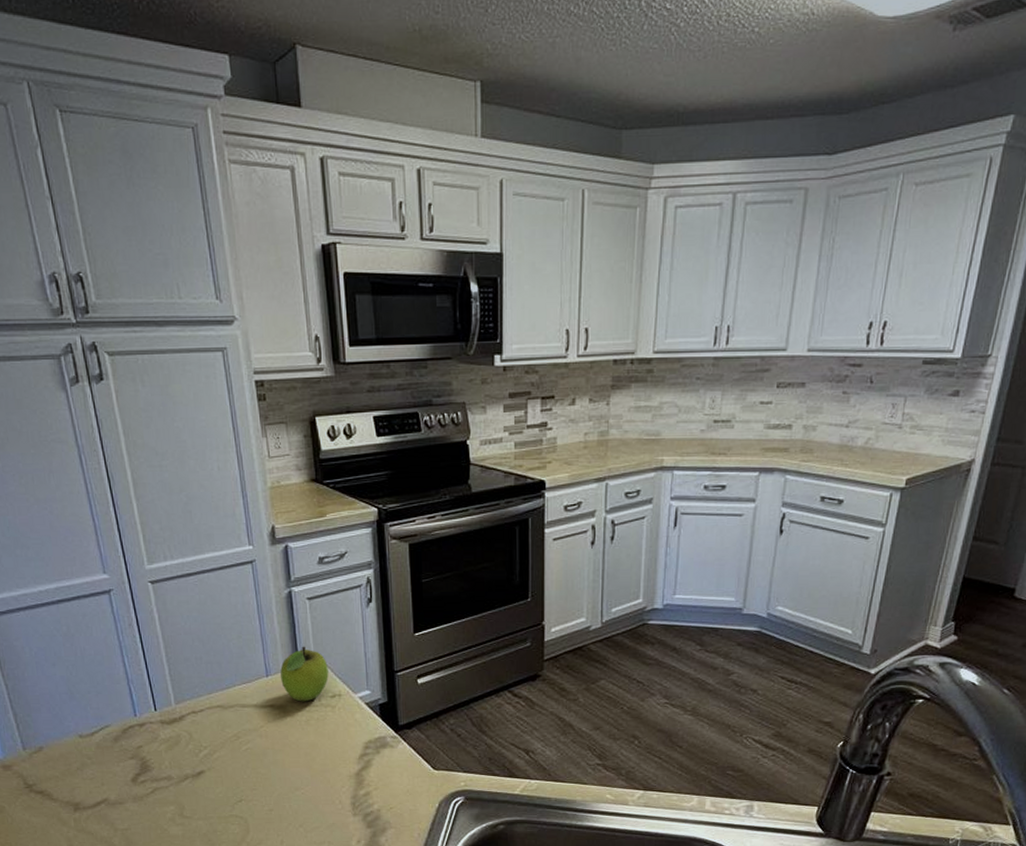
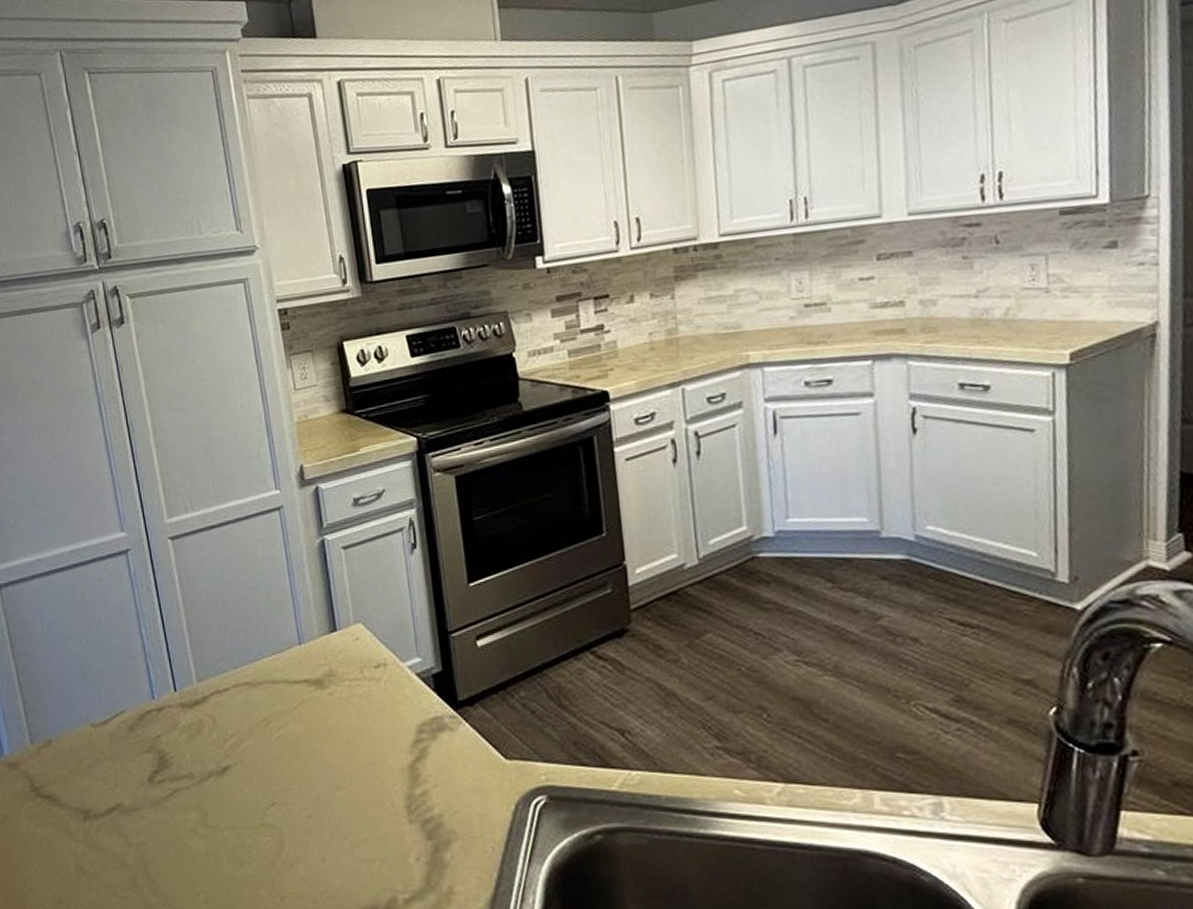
fruit: present [280,646,329,702] -> none [315,605,371,675]

